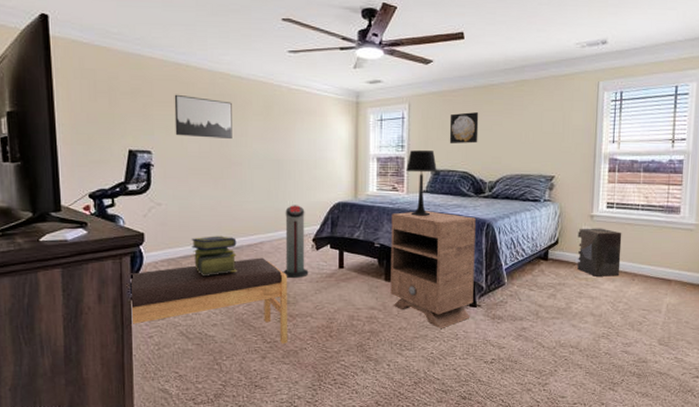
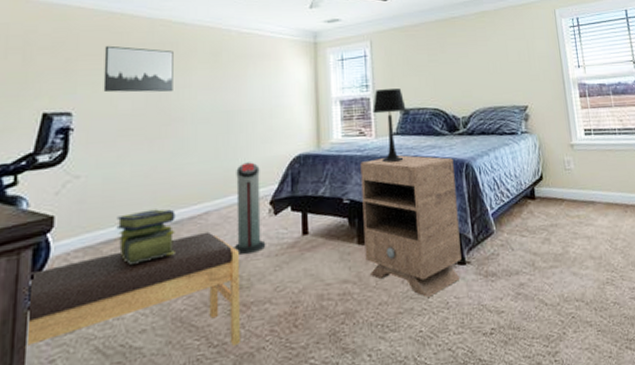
wall art: present [449,112,479,144] -> none [414,46,446,79]
storage bin: present [577,228,622,276] -> none [561,157,611,212]

